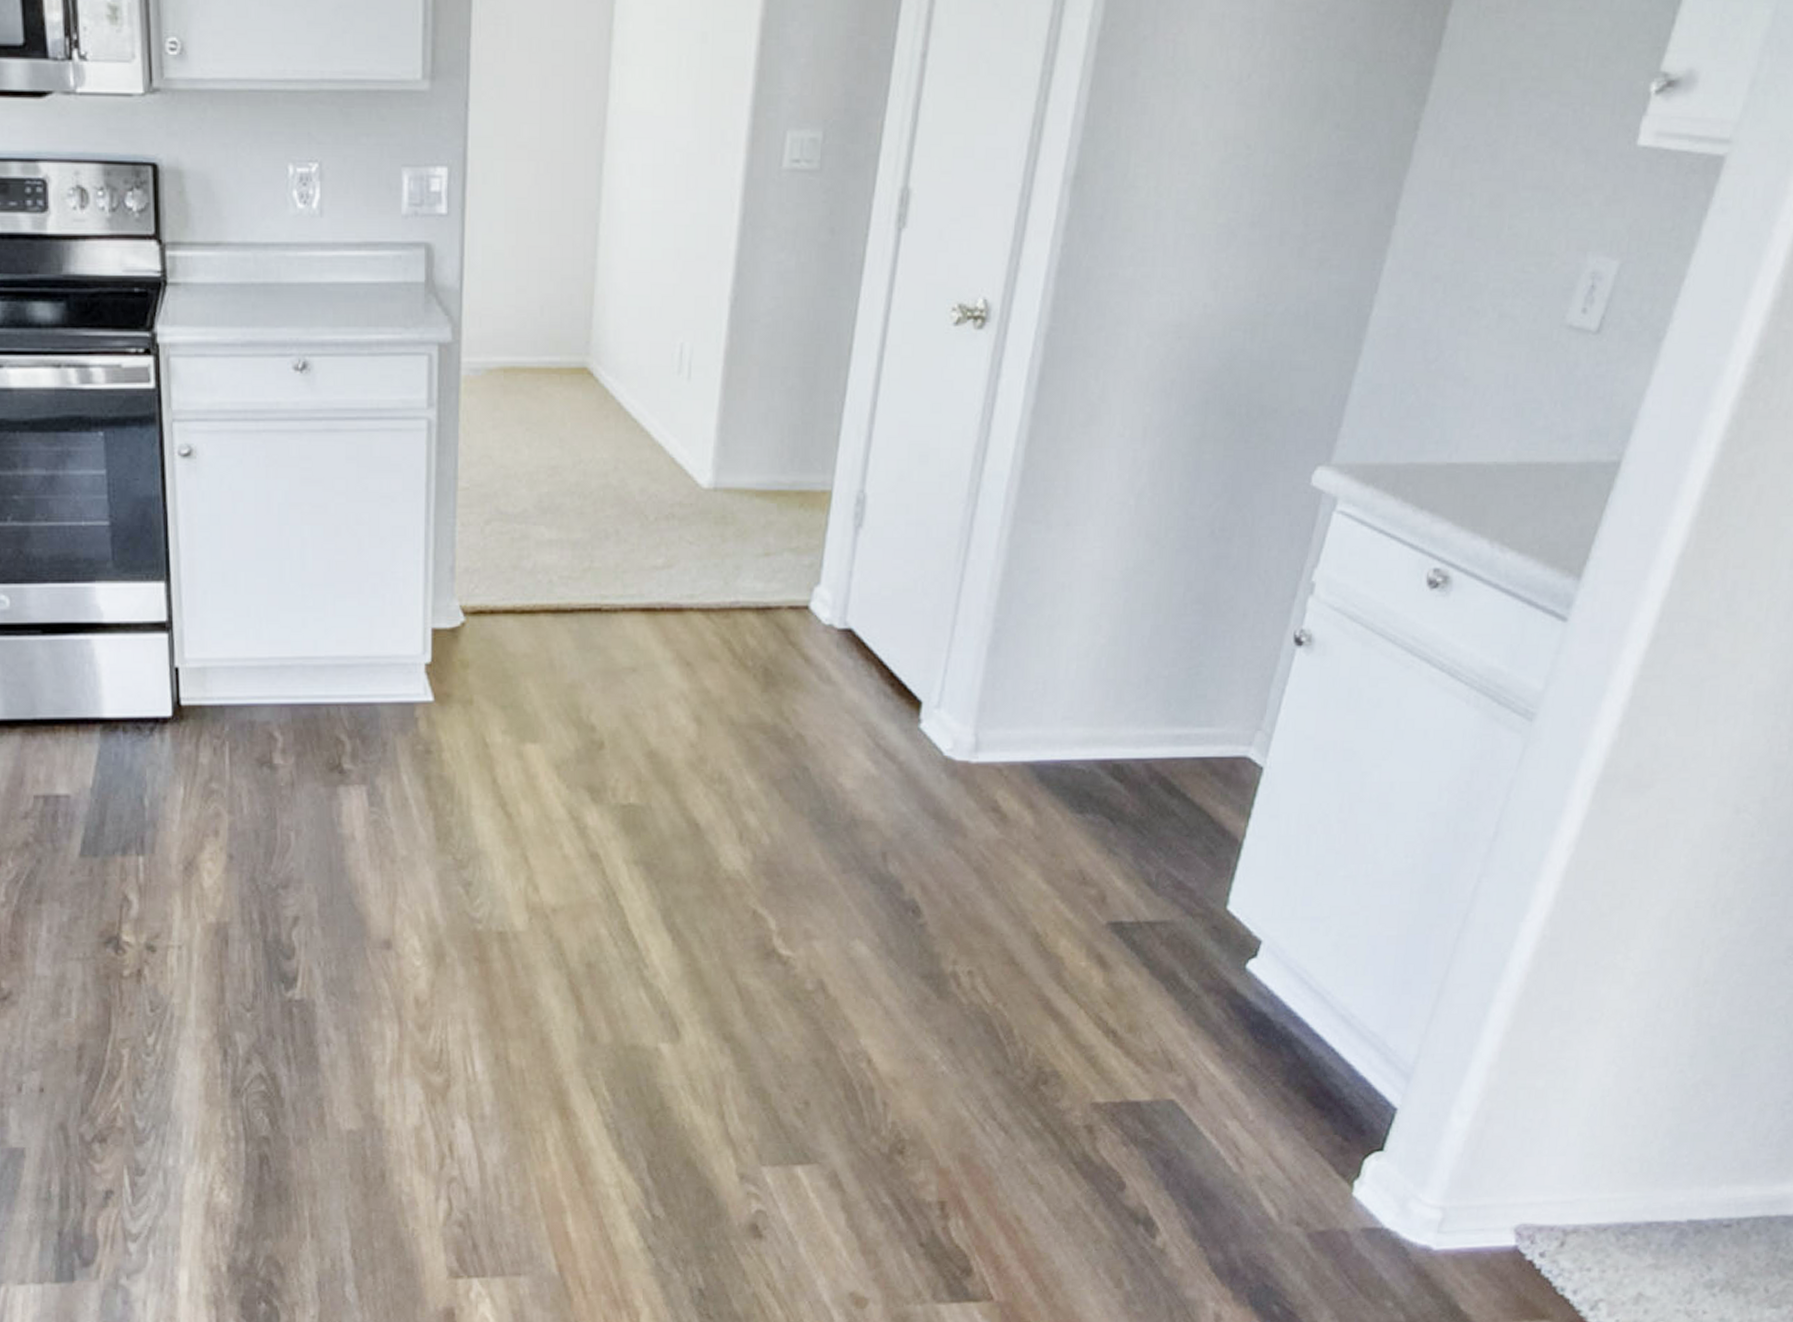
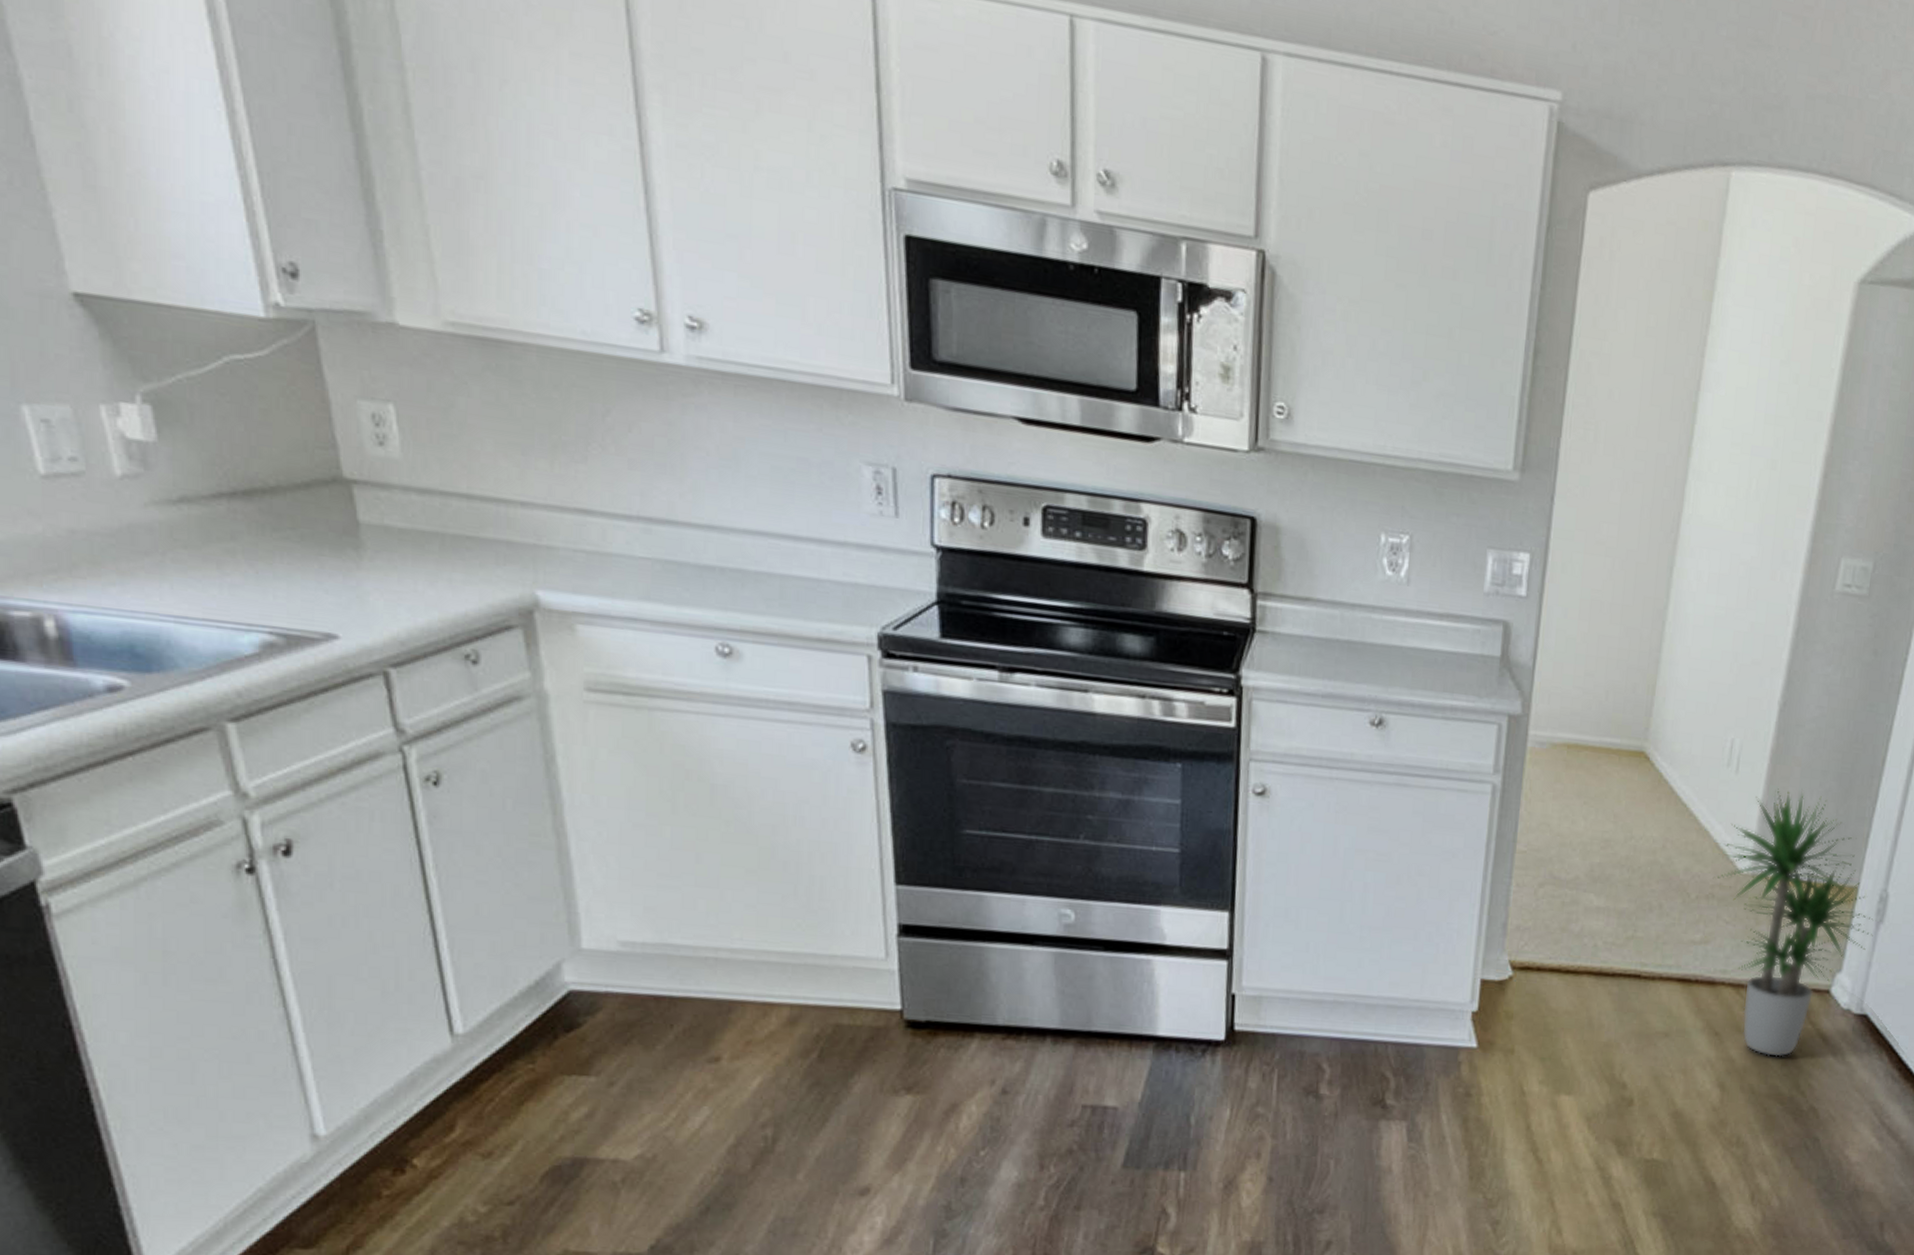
potted plant: none [671,392,852,683] -> present [1712,788,1874,1057]

